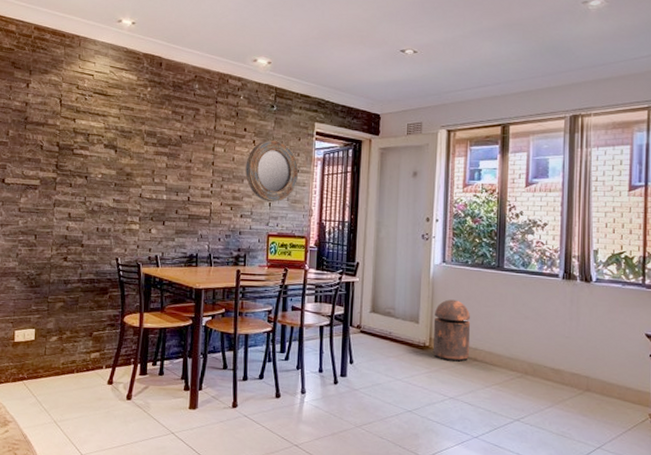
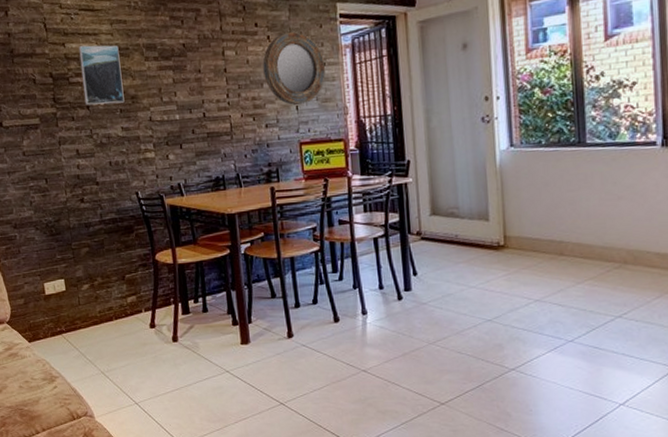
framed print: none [84,124,123,178] -> present [78,45,125,106]
trash can: present [432,299,470,362] -> none [506,188,553,260]

